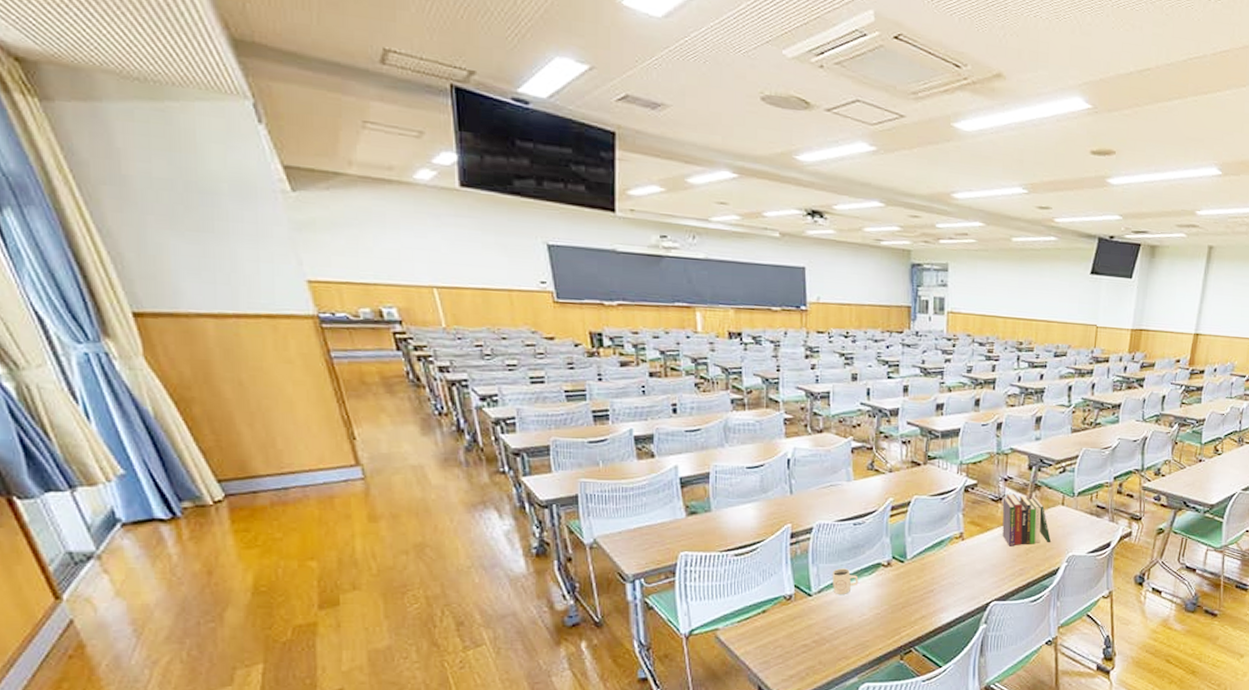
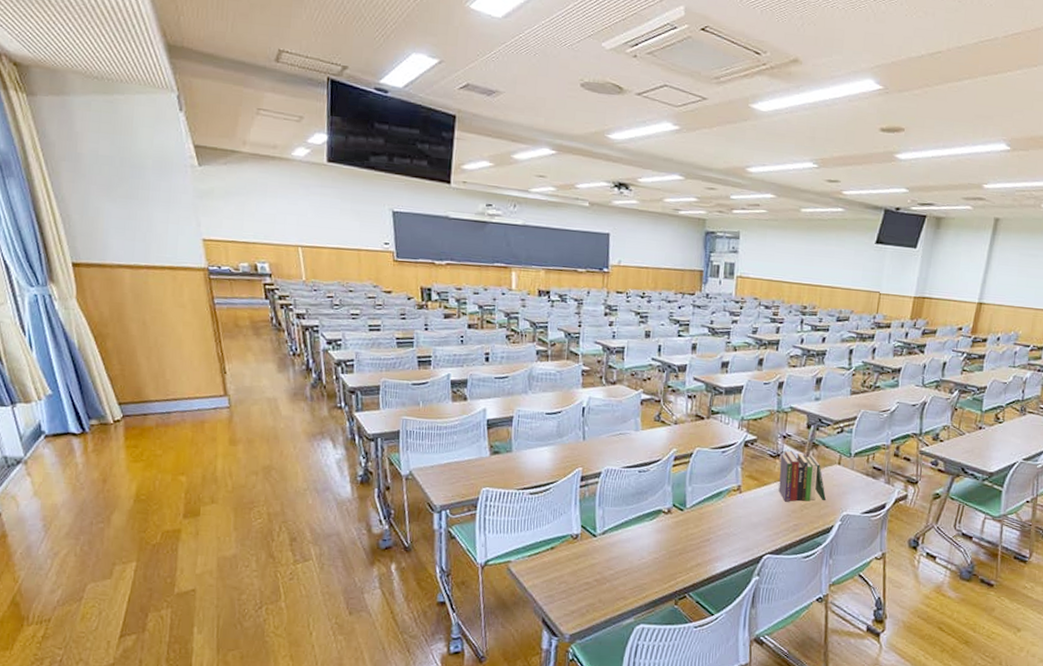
mug: present [832,568,859,595] -> none [615,512,641,538]

